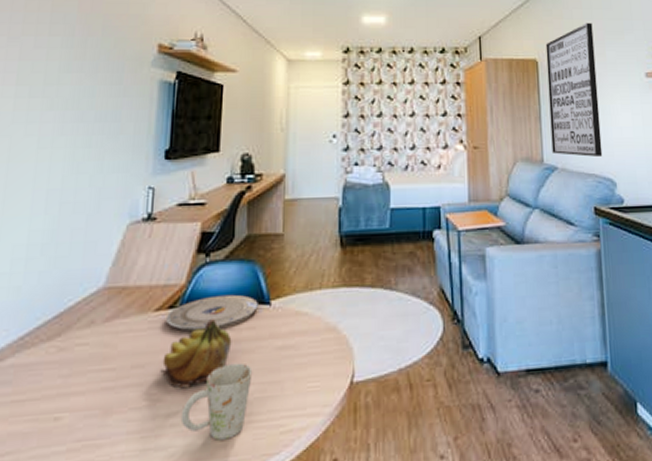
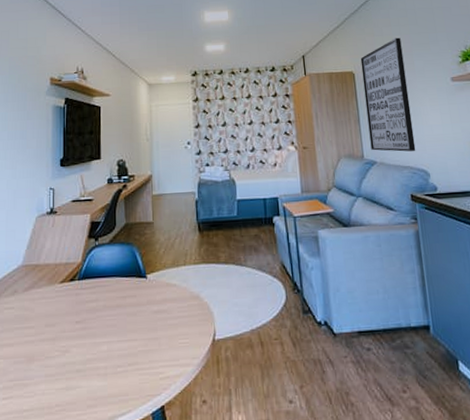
fruit: present [160,319,232,389] -> none [67,289,119,343]
plate: present [165,294,258,332] -> none [68,270,137,299]
mug: present [180,363,253,440] -> none [84,323,136,383]

